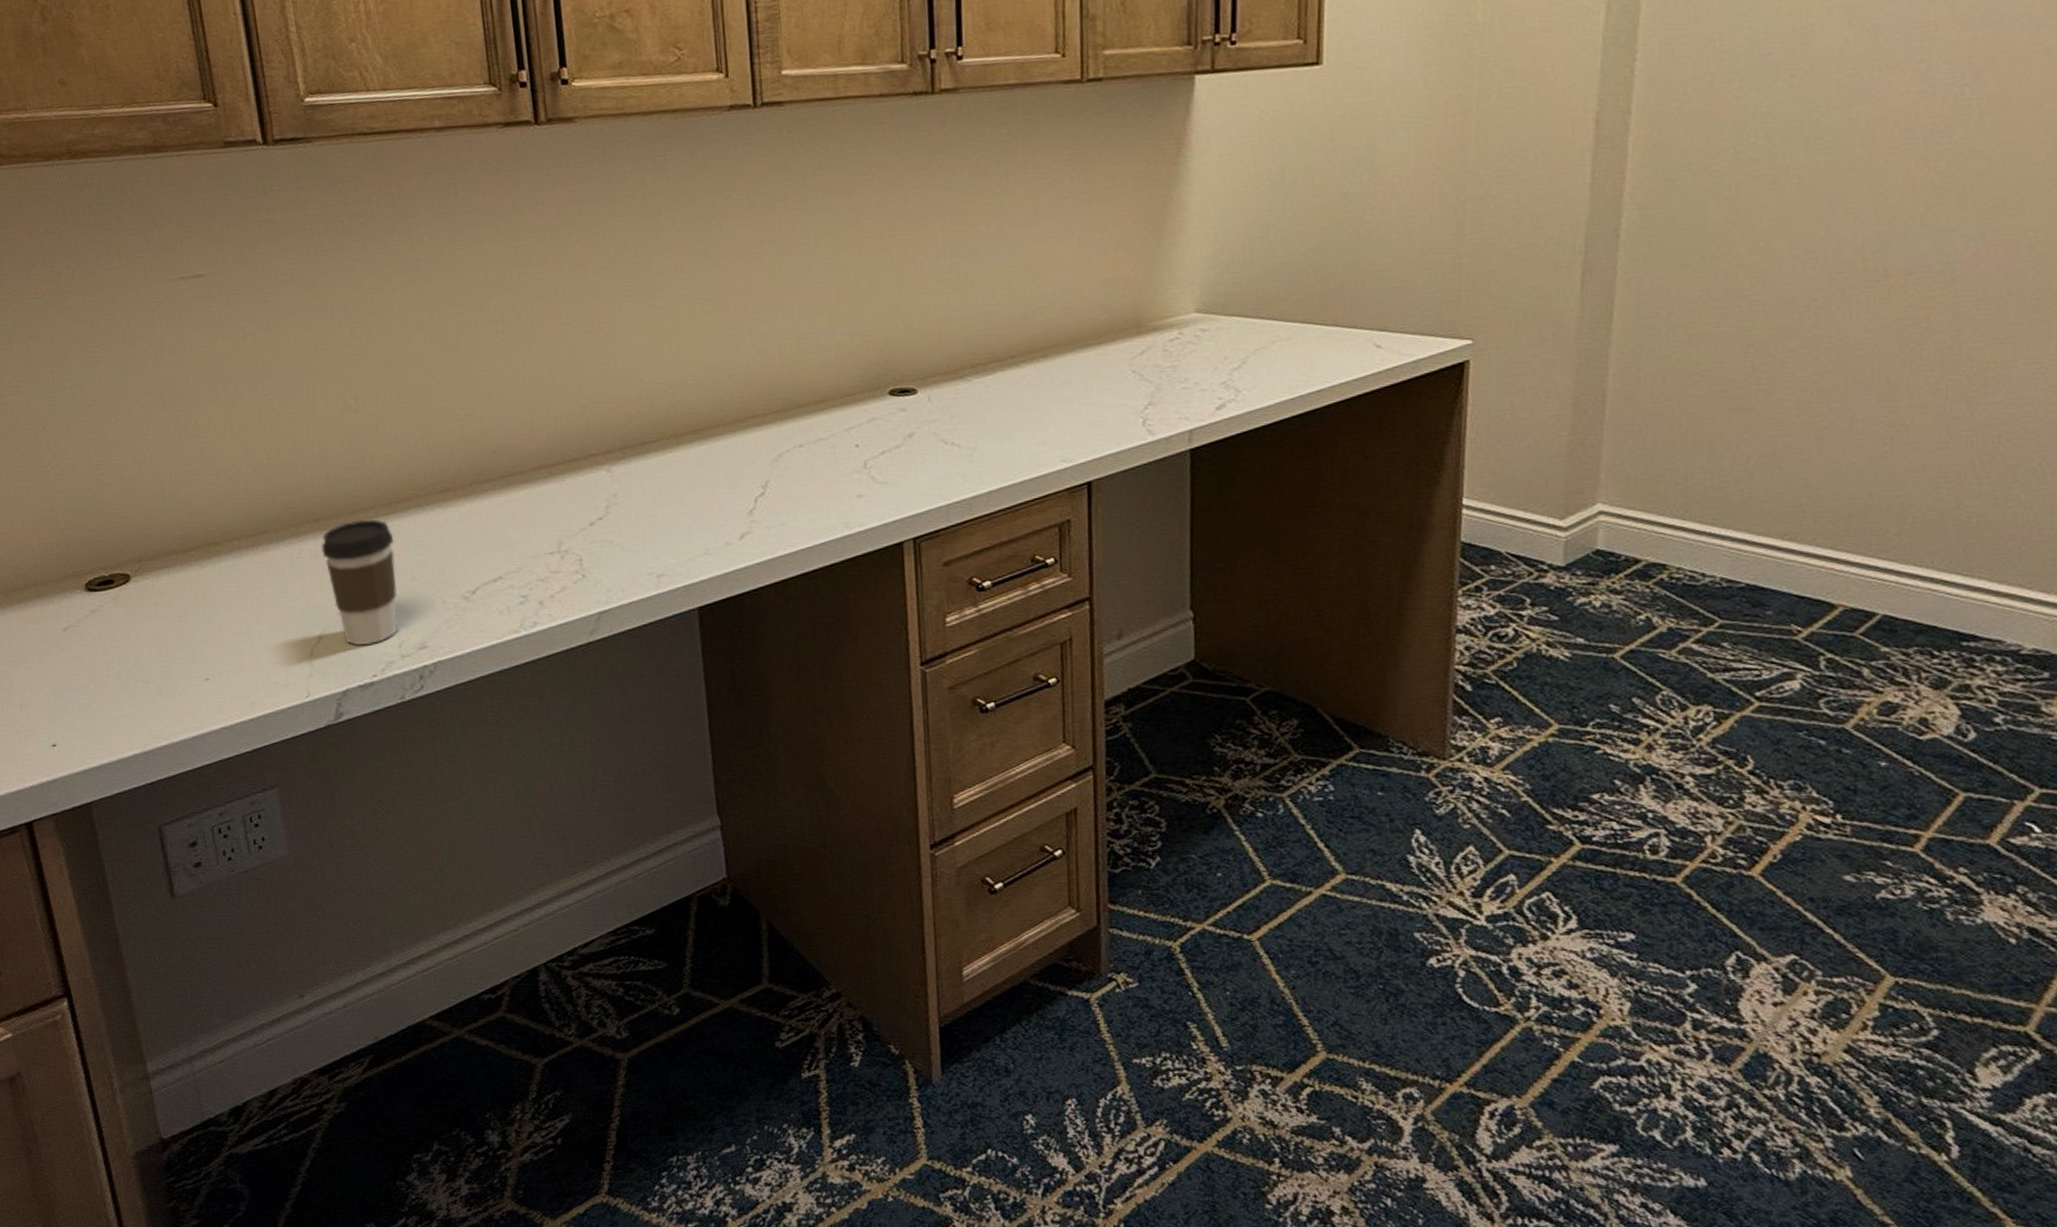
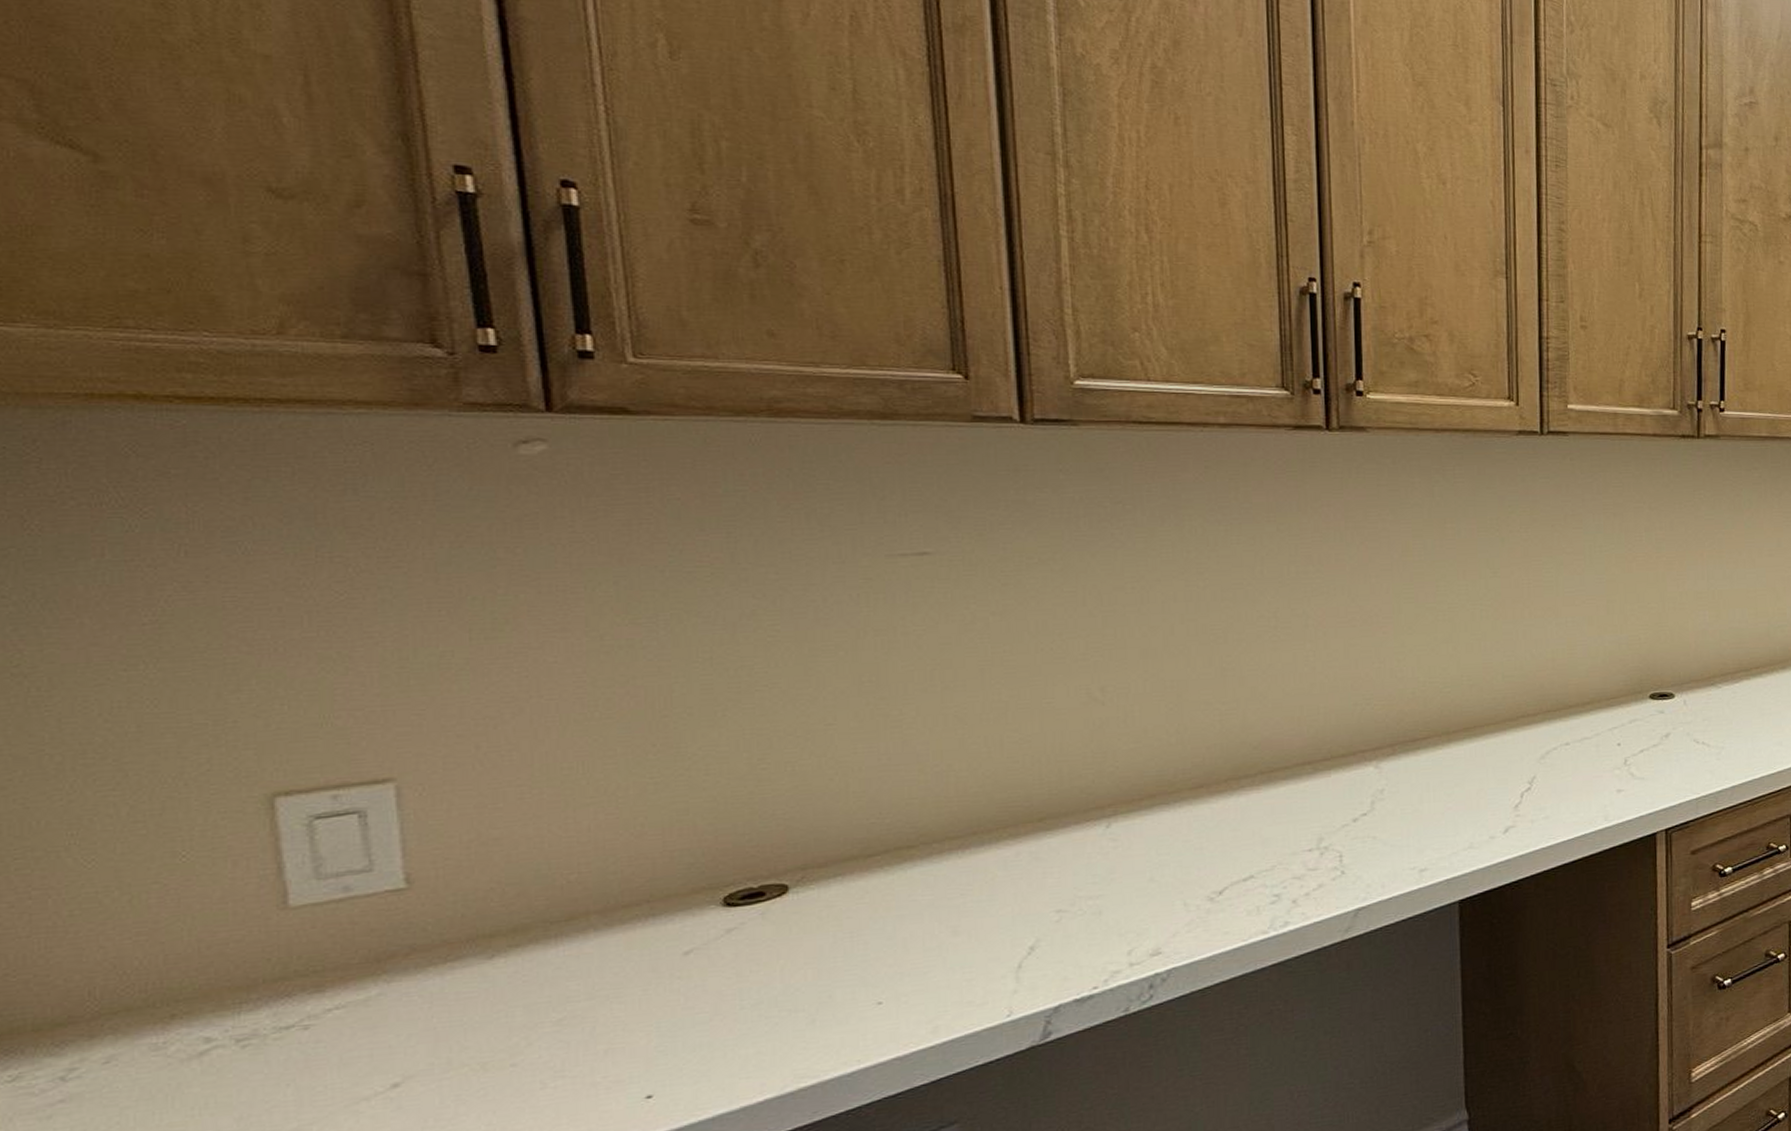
coffee cup: present [321,519,398,646] -> none [1044,818,1133,956]

